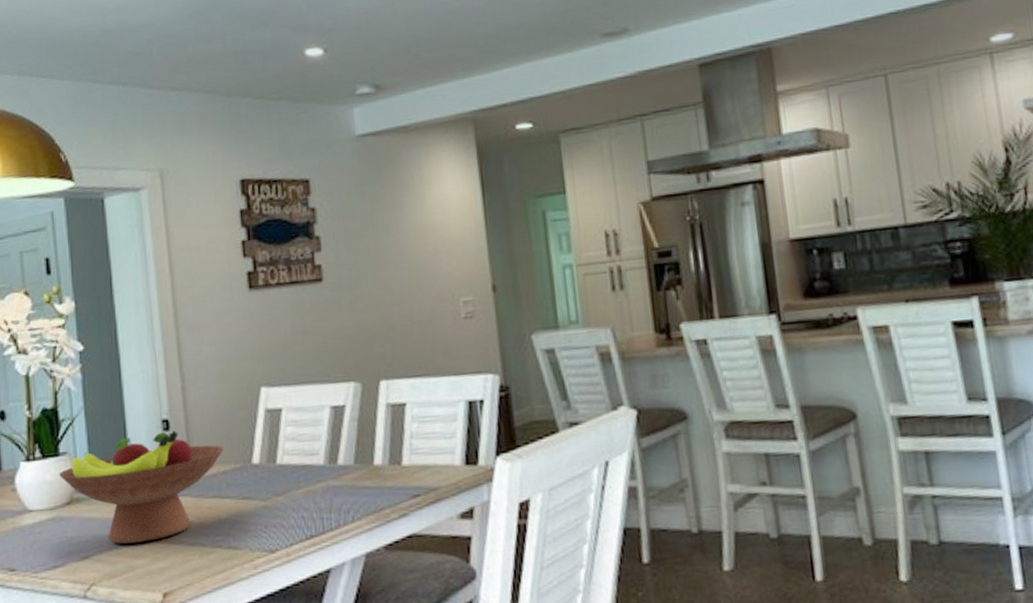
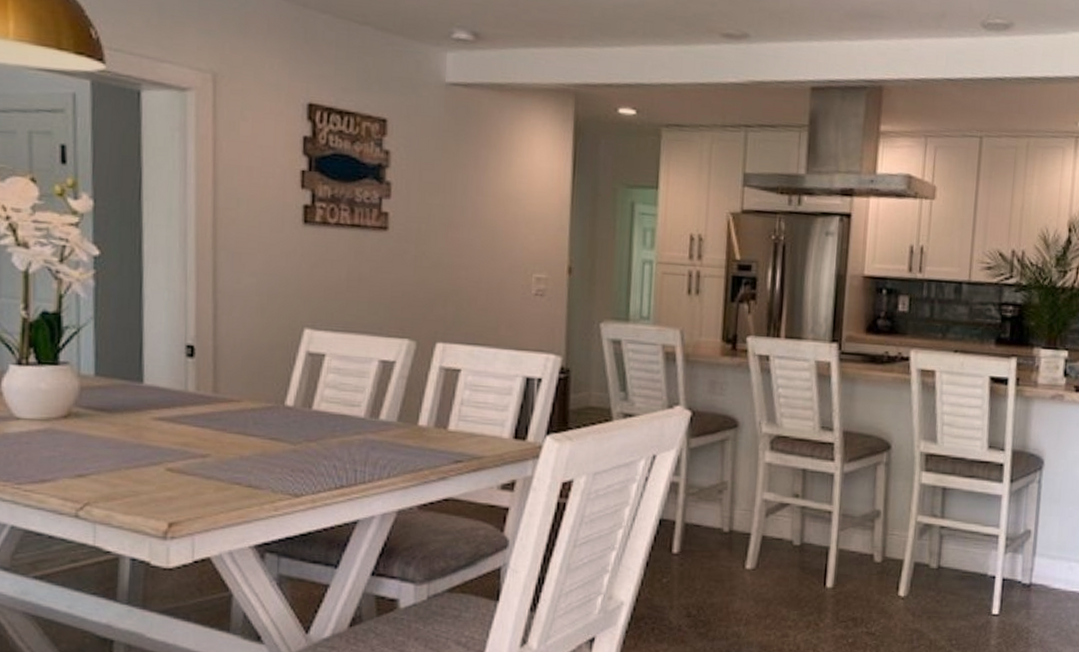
fruit bowl: present [59,431,225,544] -> none [57,357,256,469]

